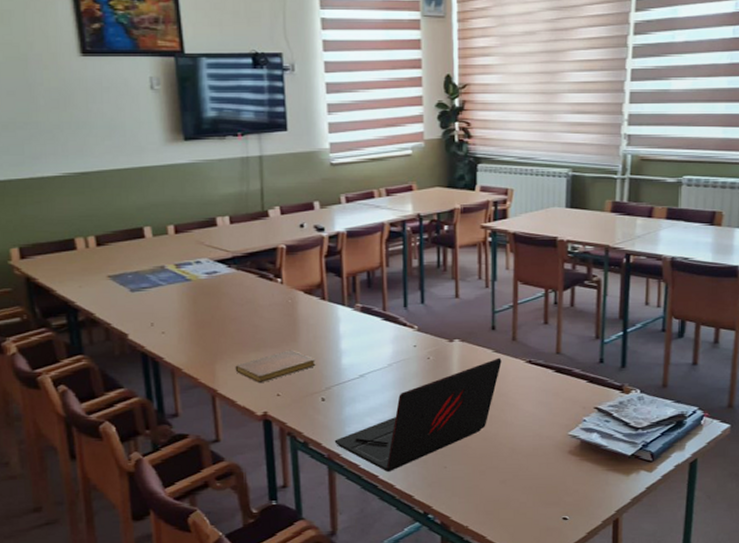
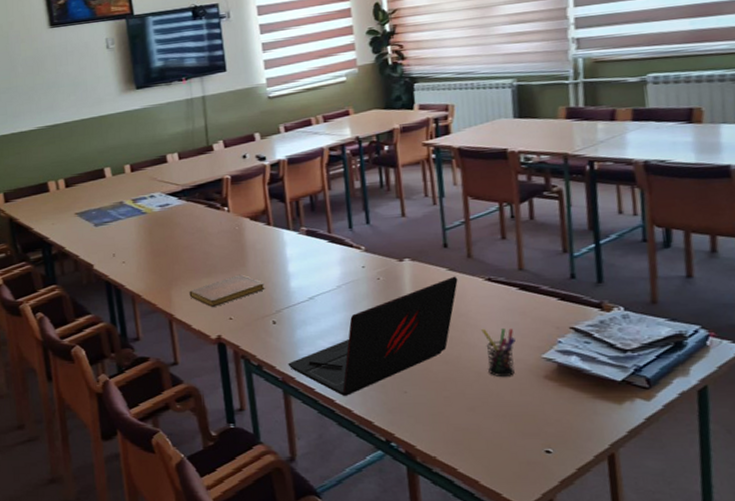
pen holder: none [518,407,547,453] -> present [481,327,515,378]

